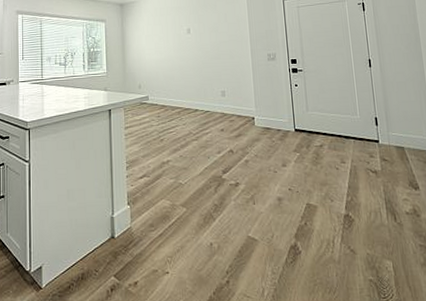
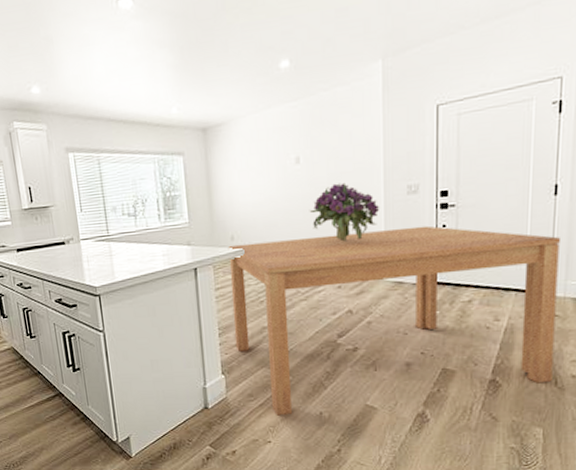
dining table: none [136,84,392,246] -> present [228,225,562,416]
bouquet: none [197,49,250,94] -> present [309,182,380,242]

